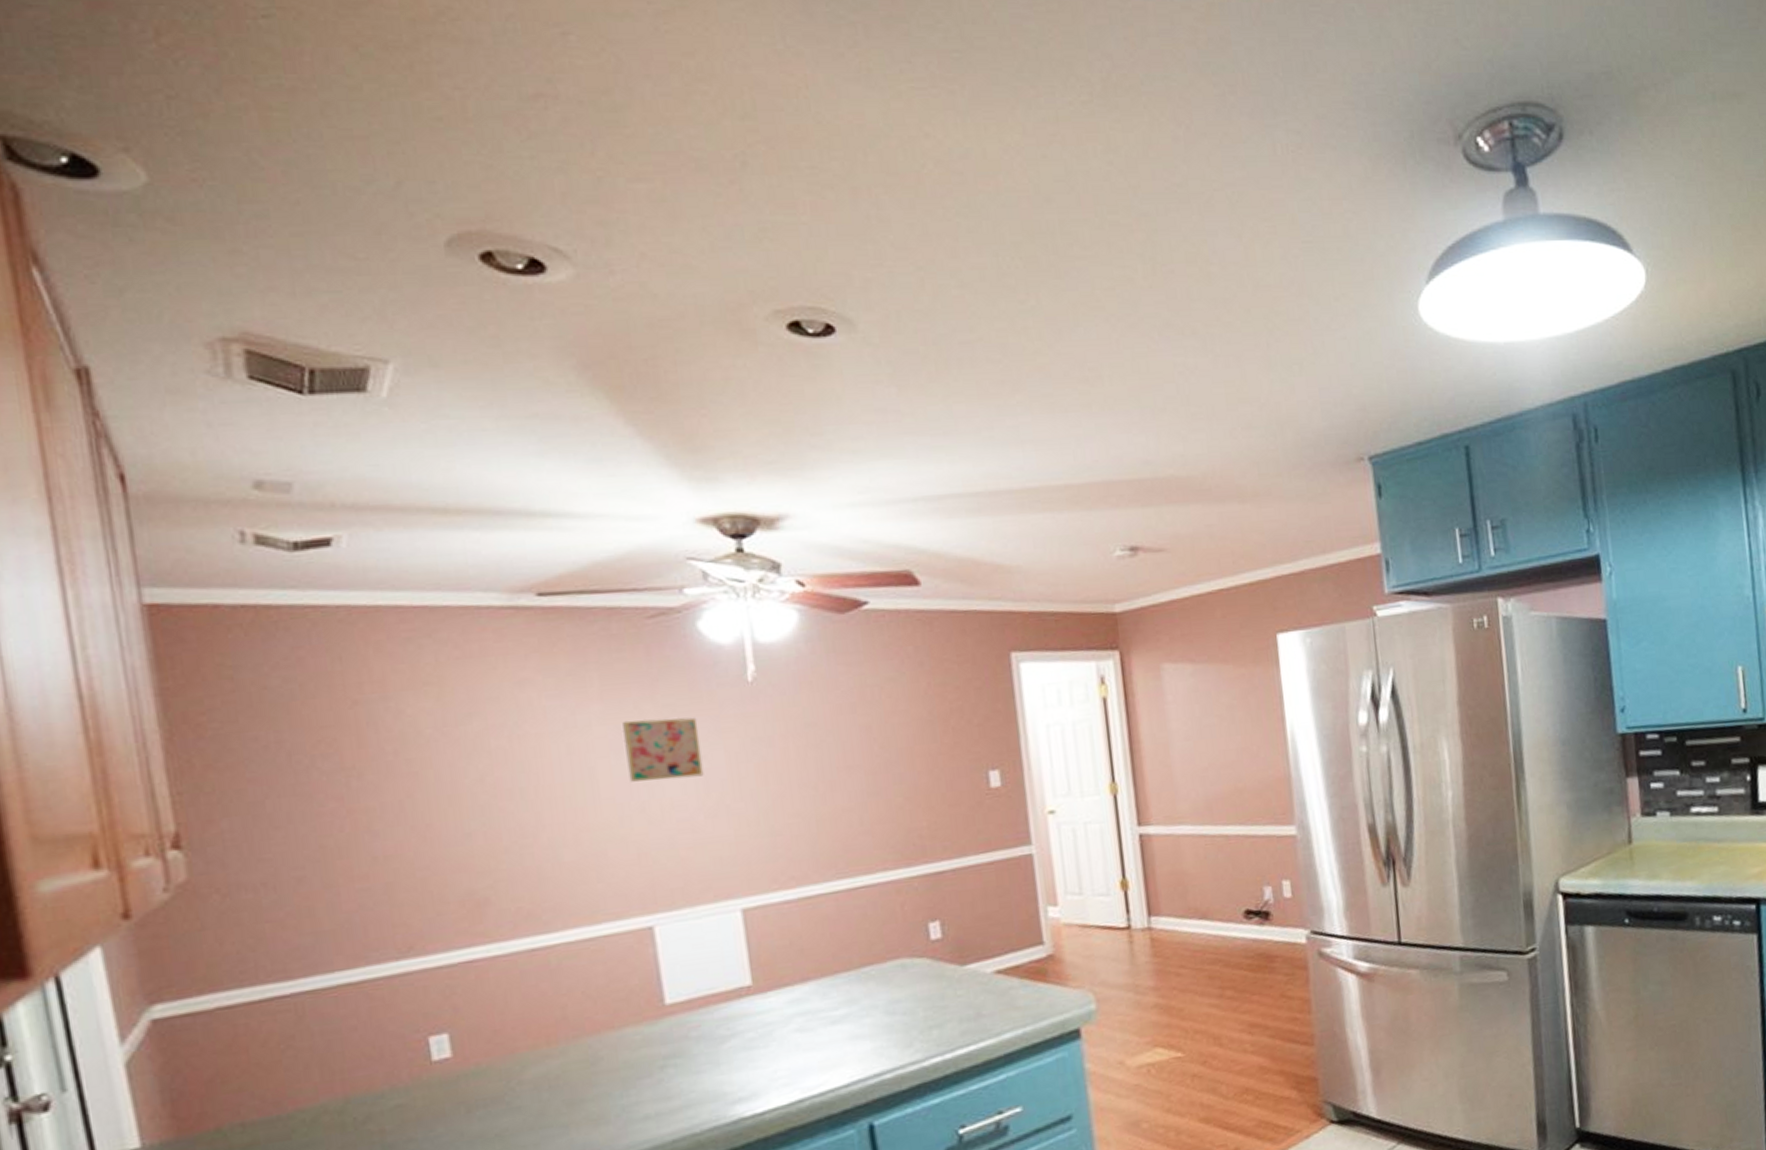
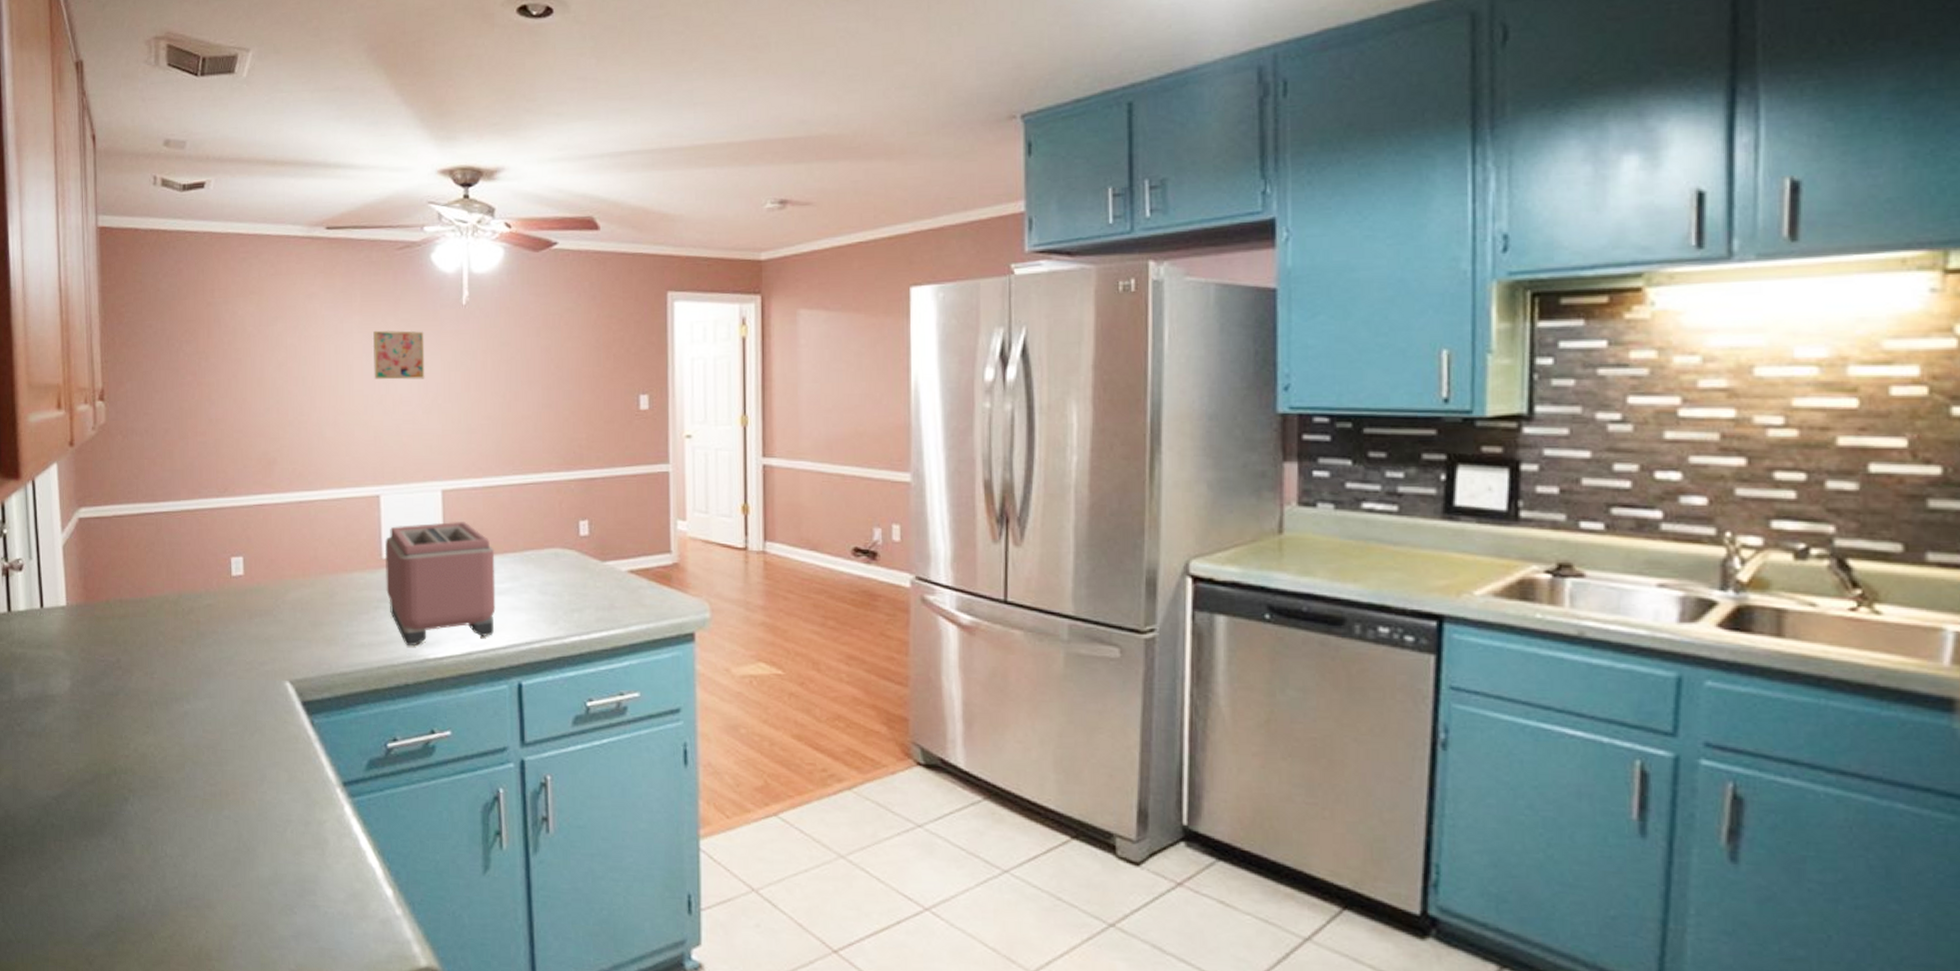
toaster: none [667,944,831,1108] -> present [384,522,496,647]

